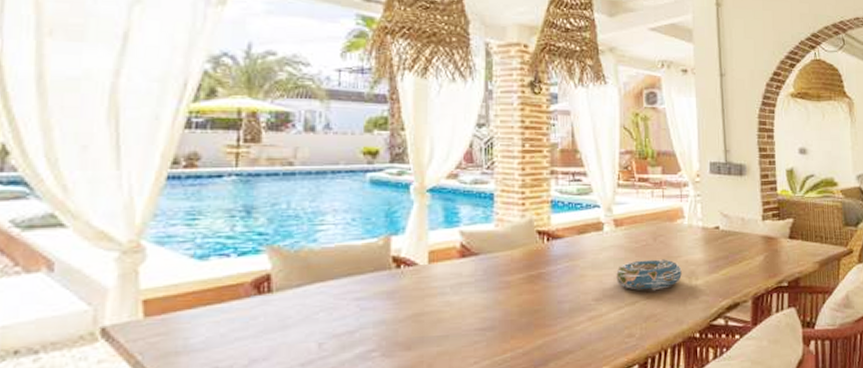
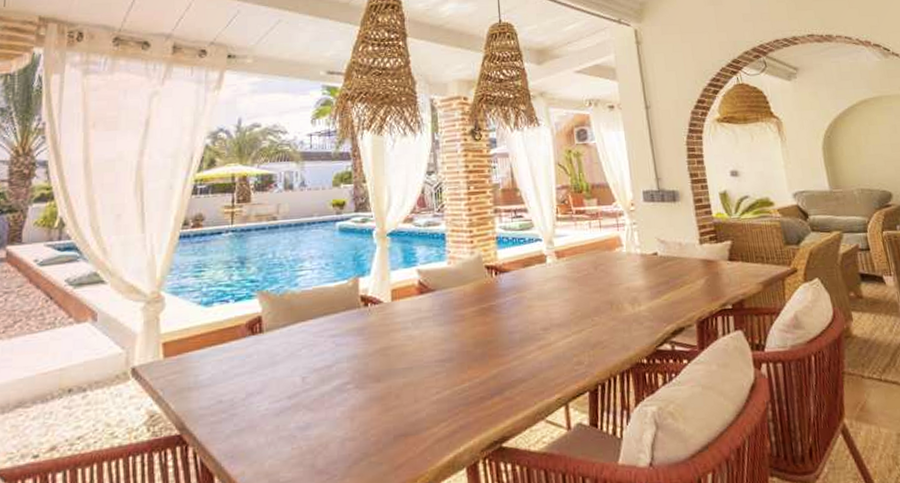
decorative bowl: present [616,259,682,291] -> none [561,287,625,319]

